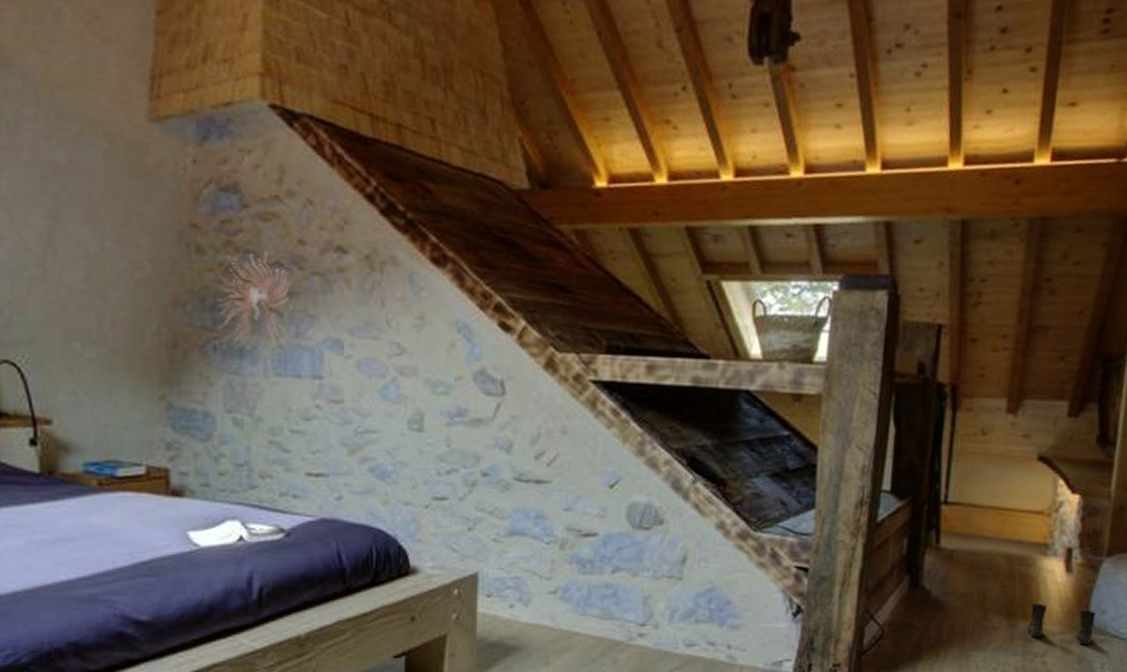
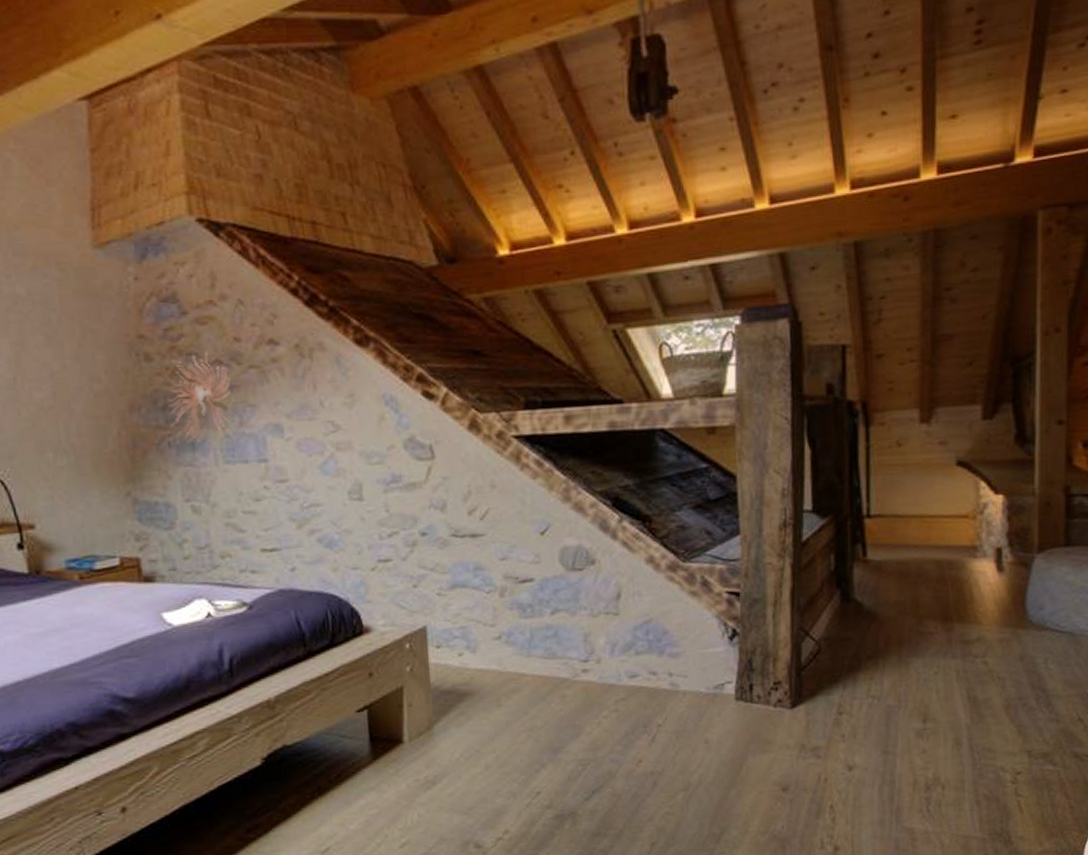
boots: present [1027,603,1096,646] -> none [964,605,1033,642]

